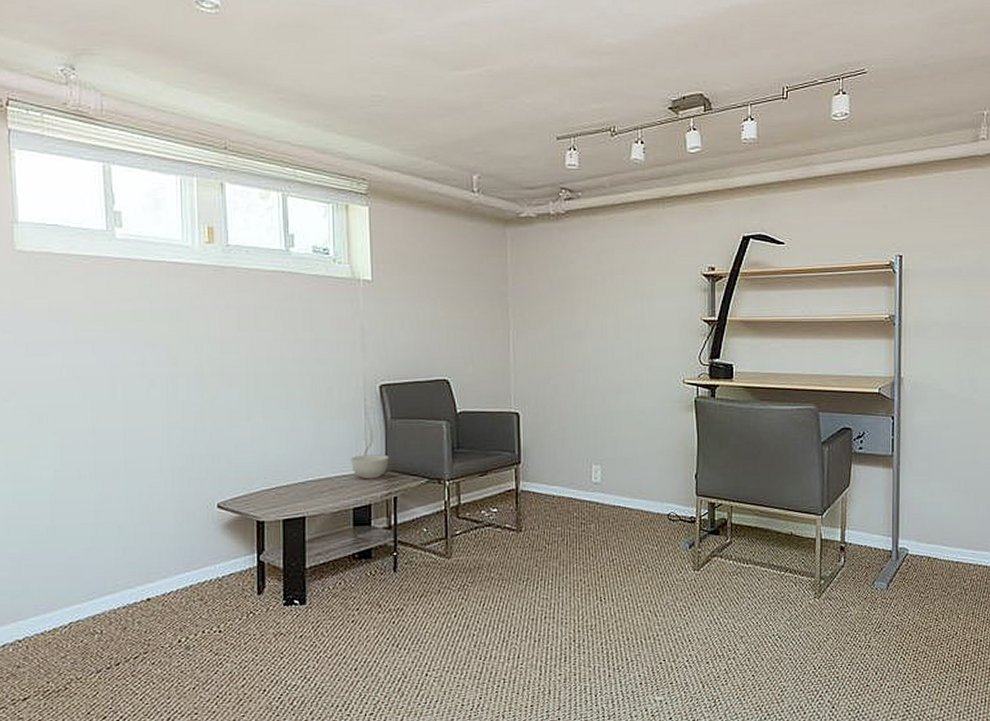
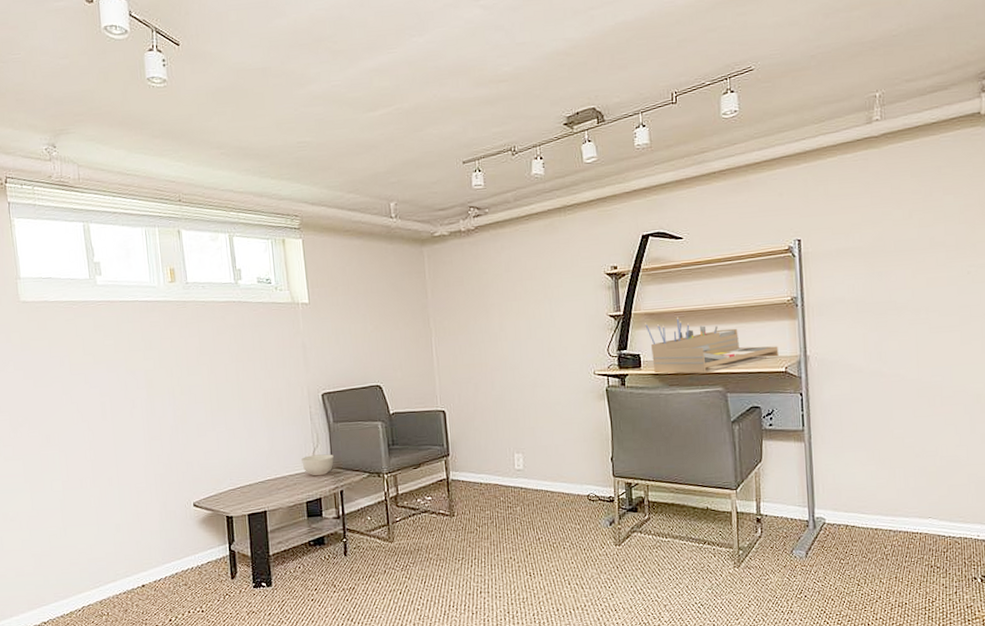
desk organizer: none [740,327,873,390] -> present [645,316,779,375]

